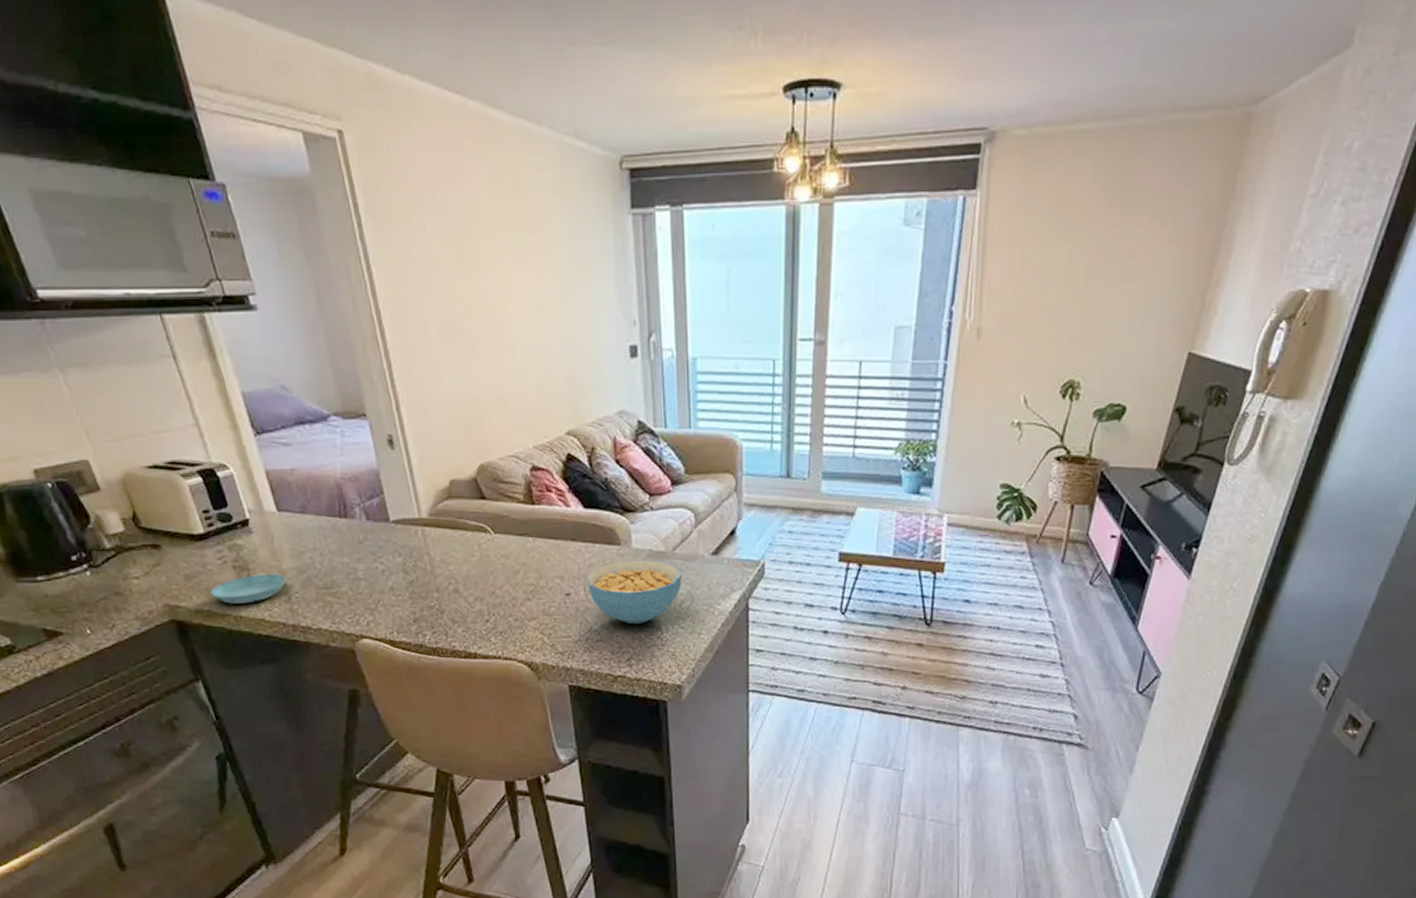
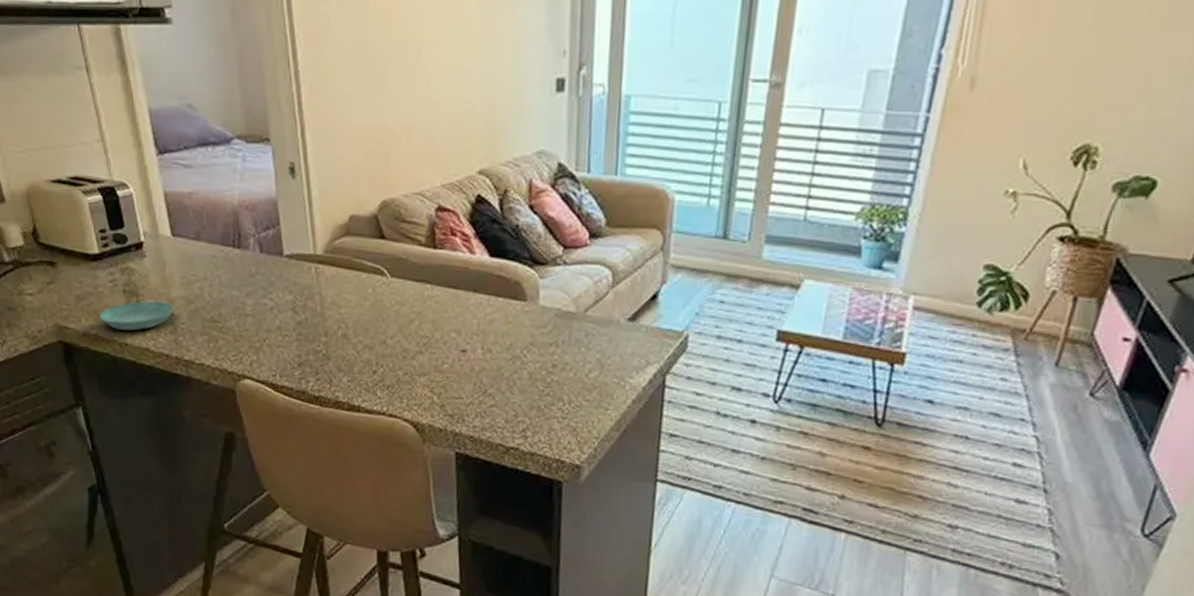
cereal bowl: present [587,560,682,624] -> none [485,319,592,391]

